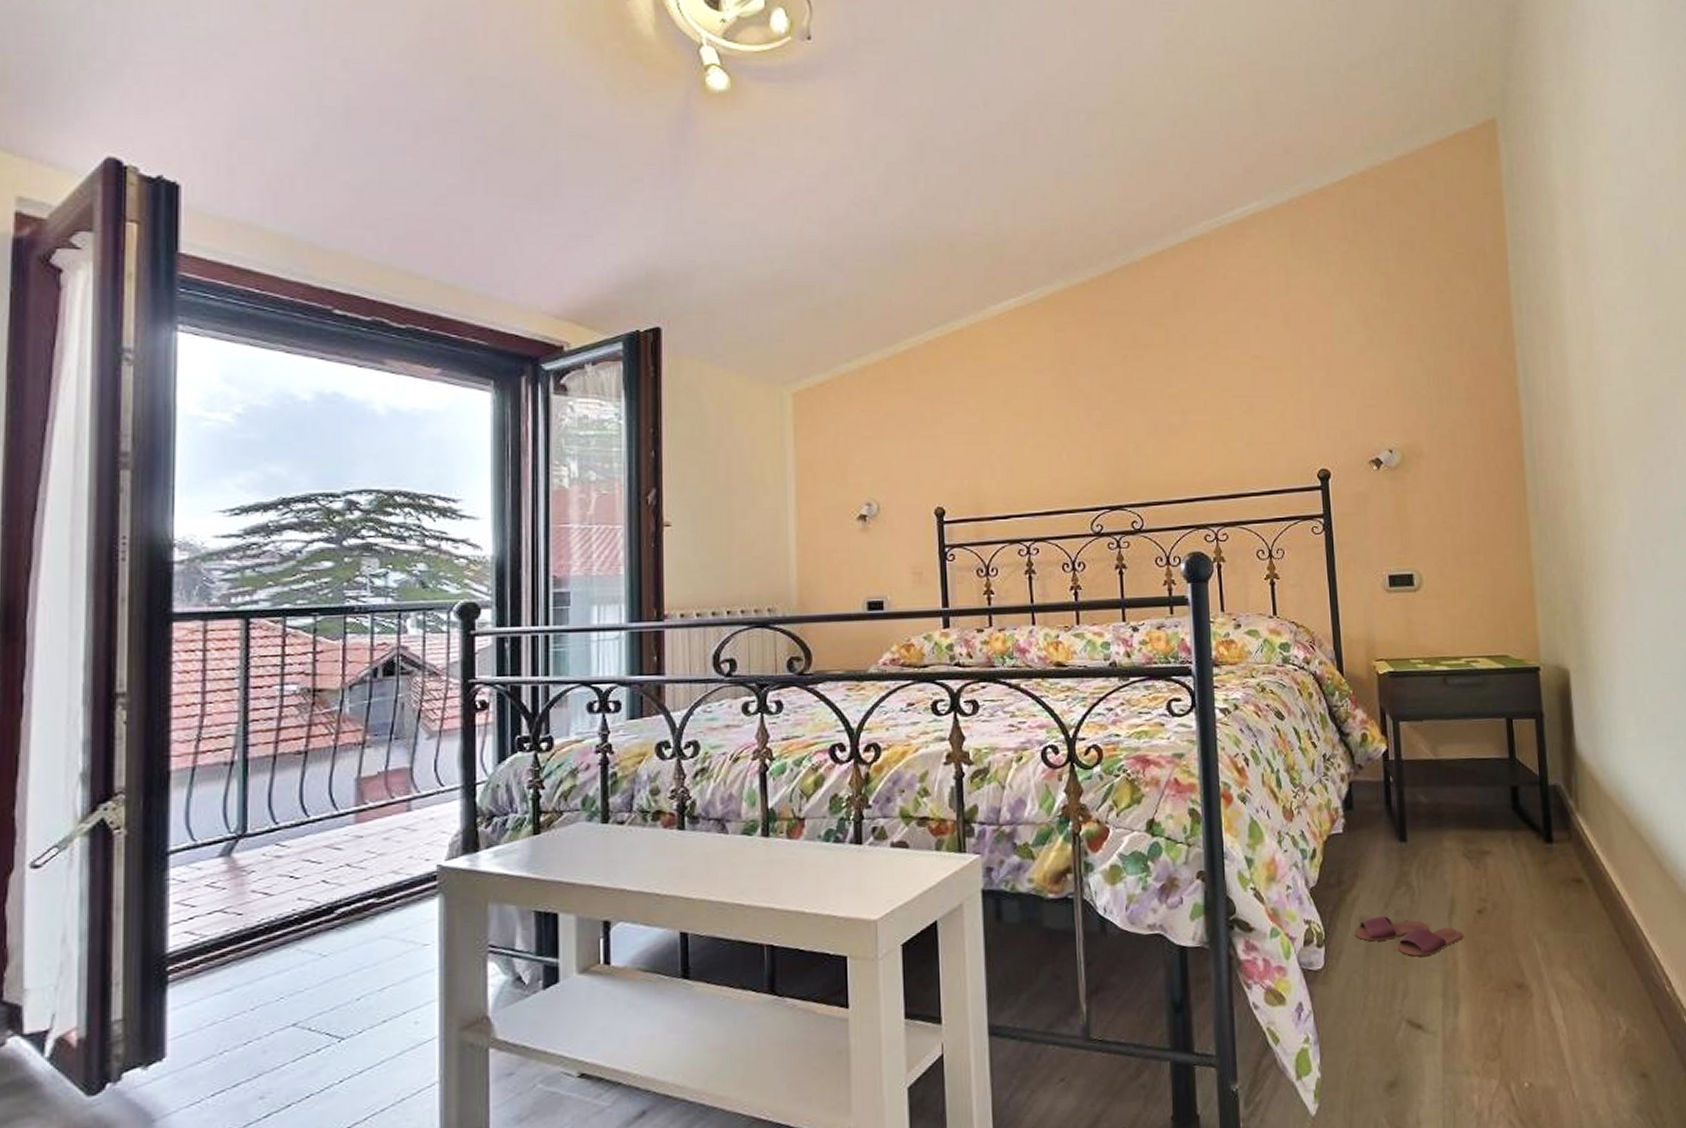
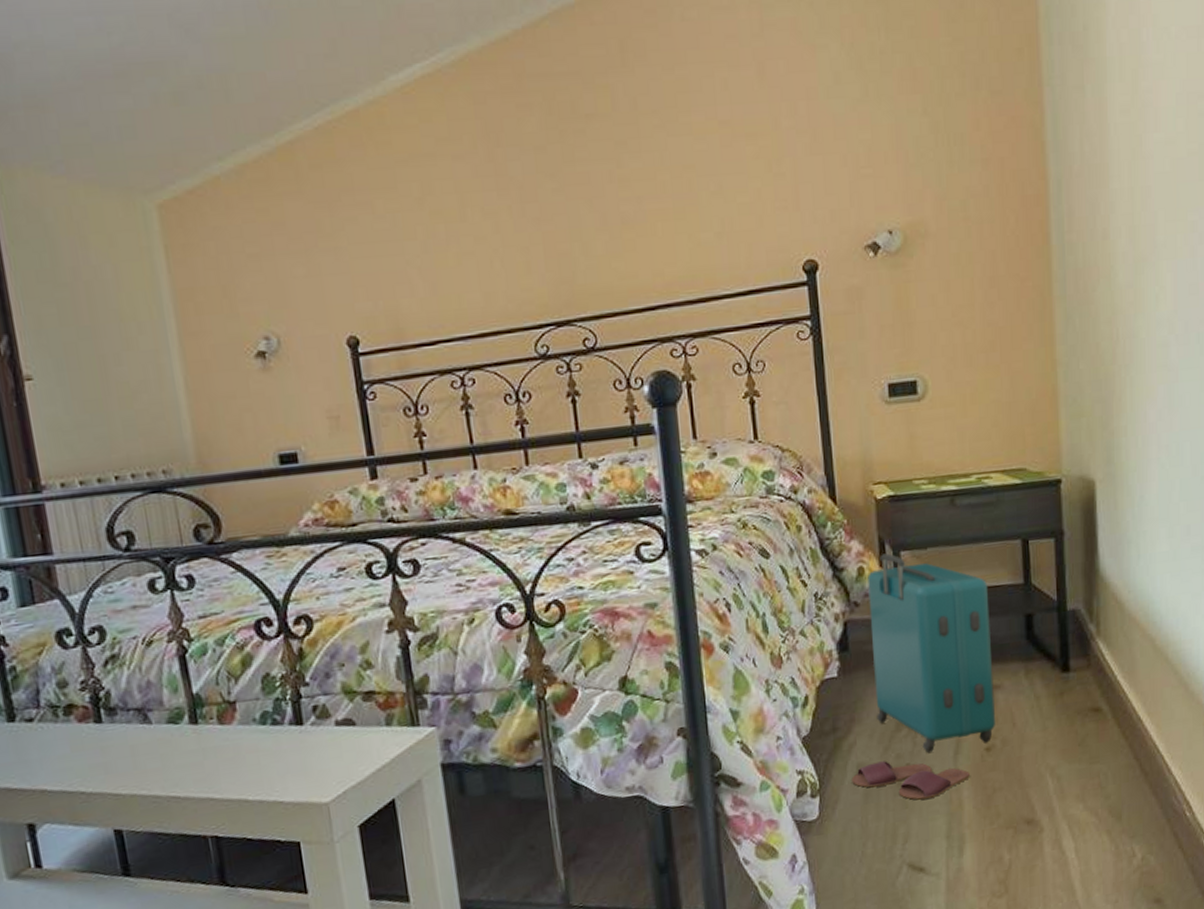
suitcase: none [1370,723,1486,912] -> present [867,553,995,754]

